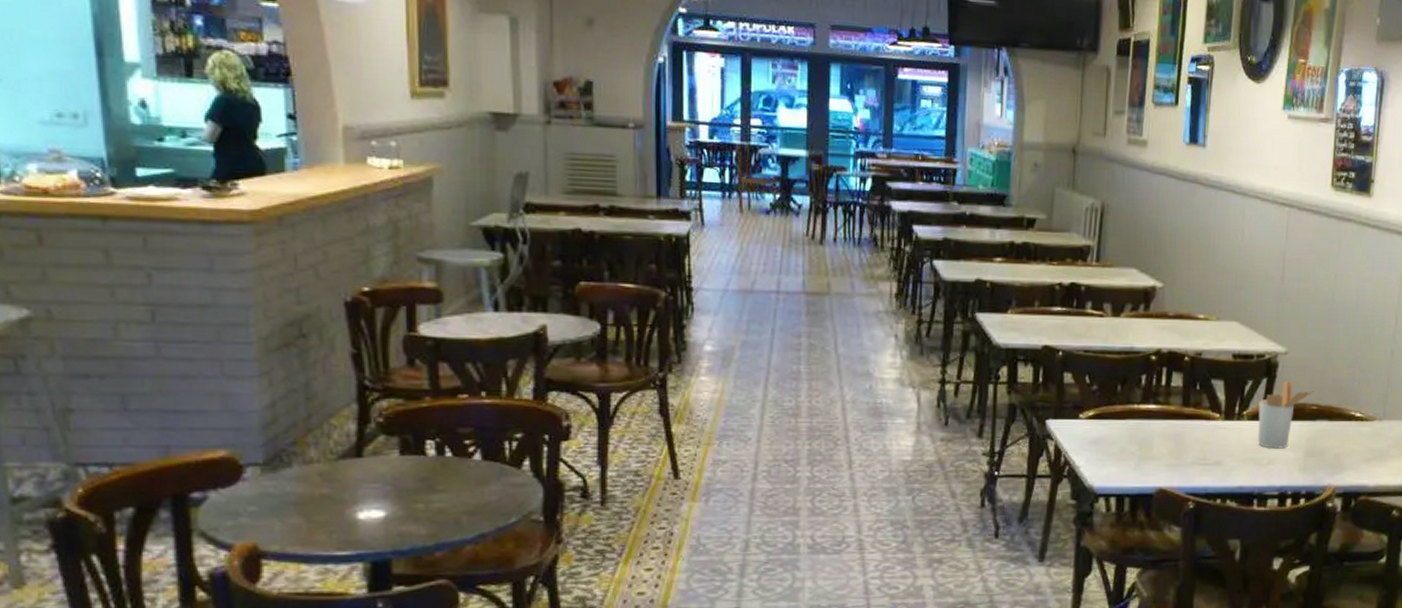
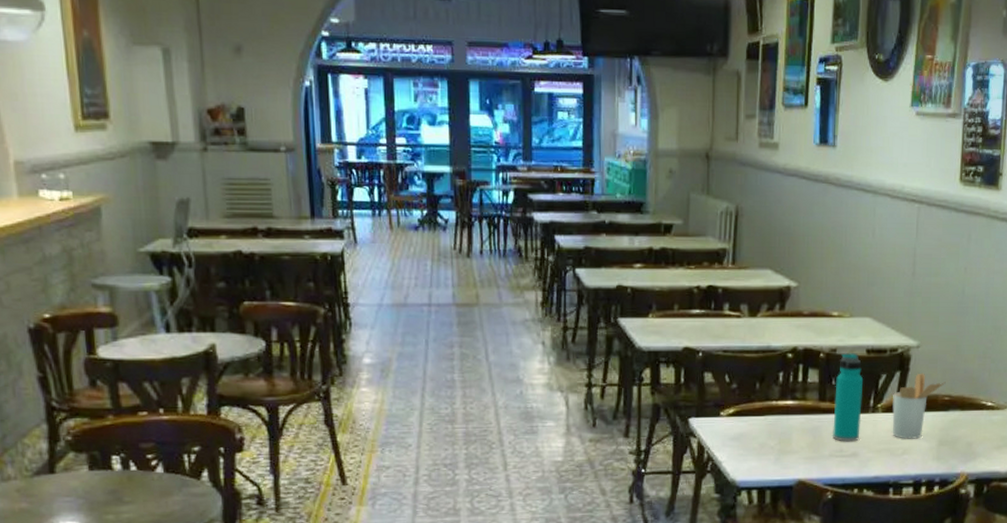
water bottle: none [1195,357,1229,450] -> present [832,353,864,442]

